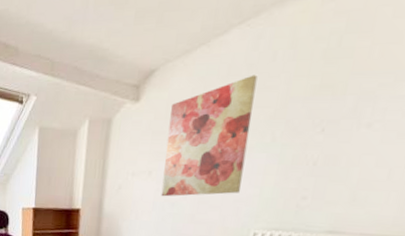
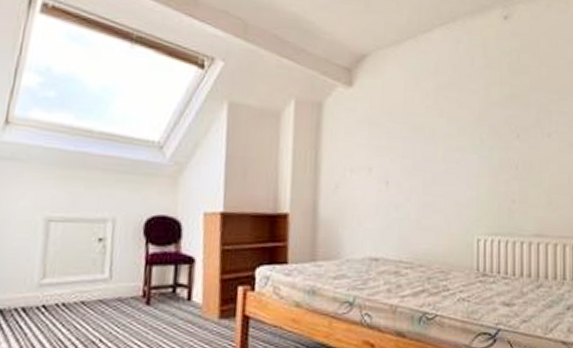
wall art: present [161,74,258,197] -> none [384,76,461,199]

